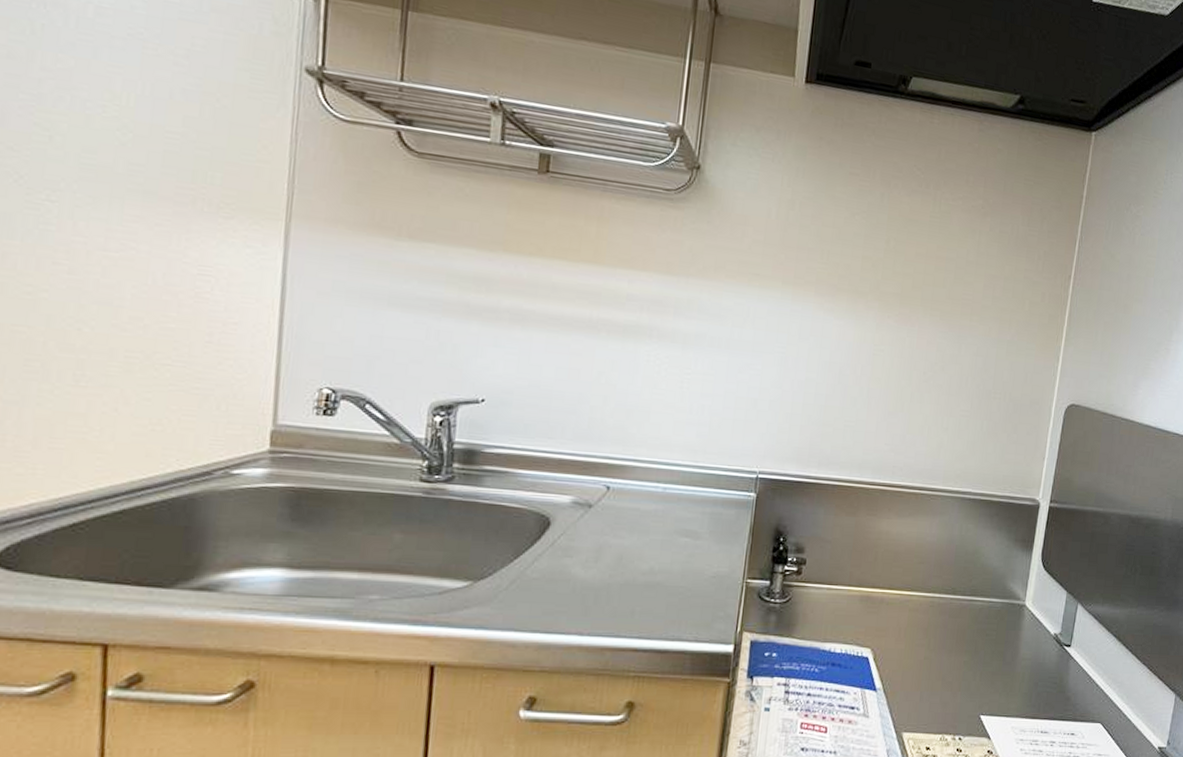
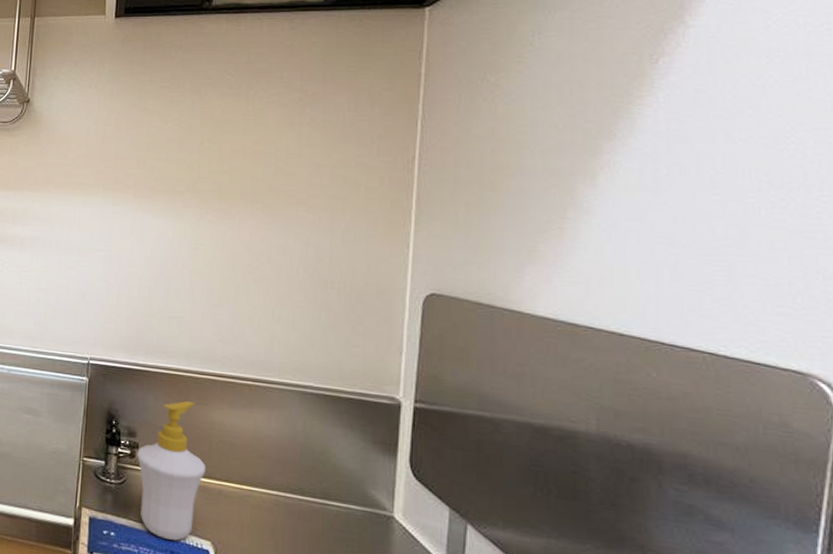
soap bottle: none [803,513,871,652] -> present [137,401,206,541]

